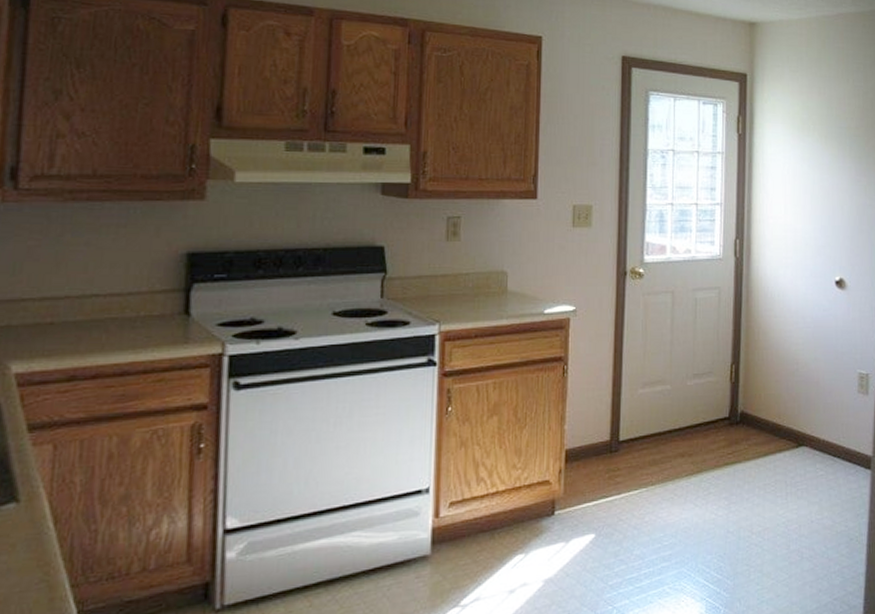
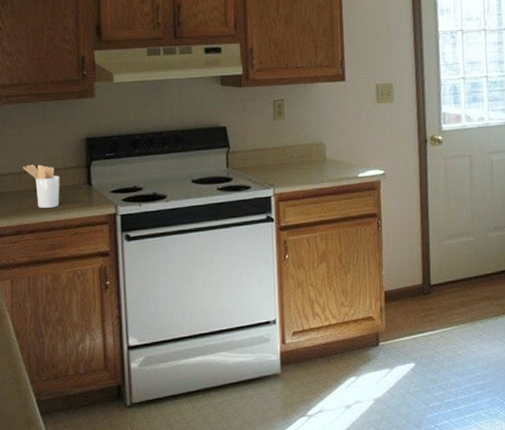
utensil holder: none [86,285,144,345] -> present [22,164,60,208]

